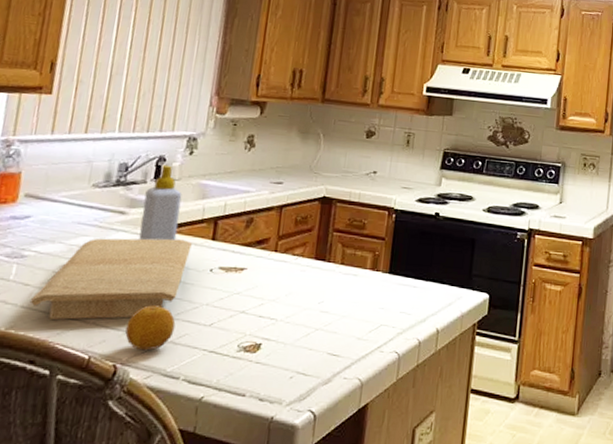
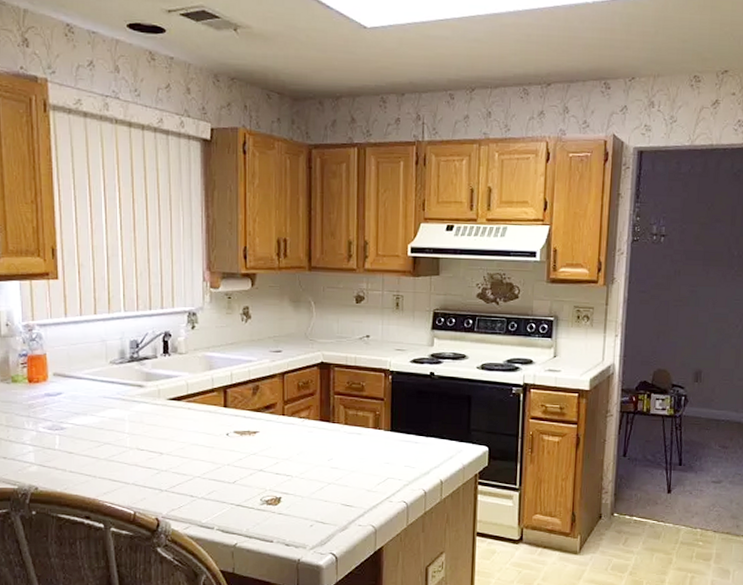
cutting board: present [29,238,192,321] -> none [76,407,206,482]
fruit: present [125,305,176,351] -> none [161,467,203,506]
soap bottle: present [139,164,182,241] -> none [158,340,192,411]

